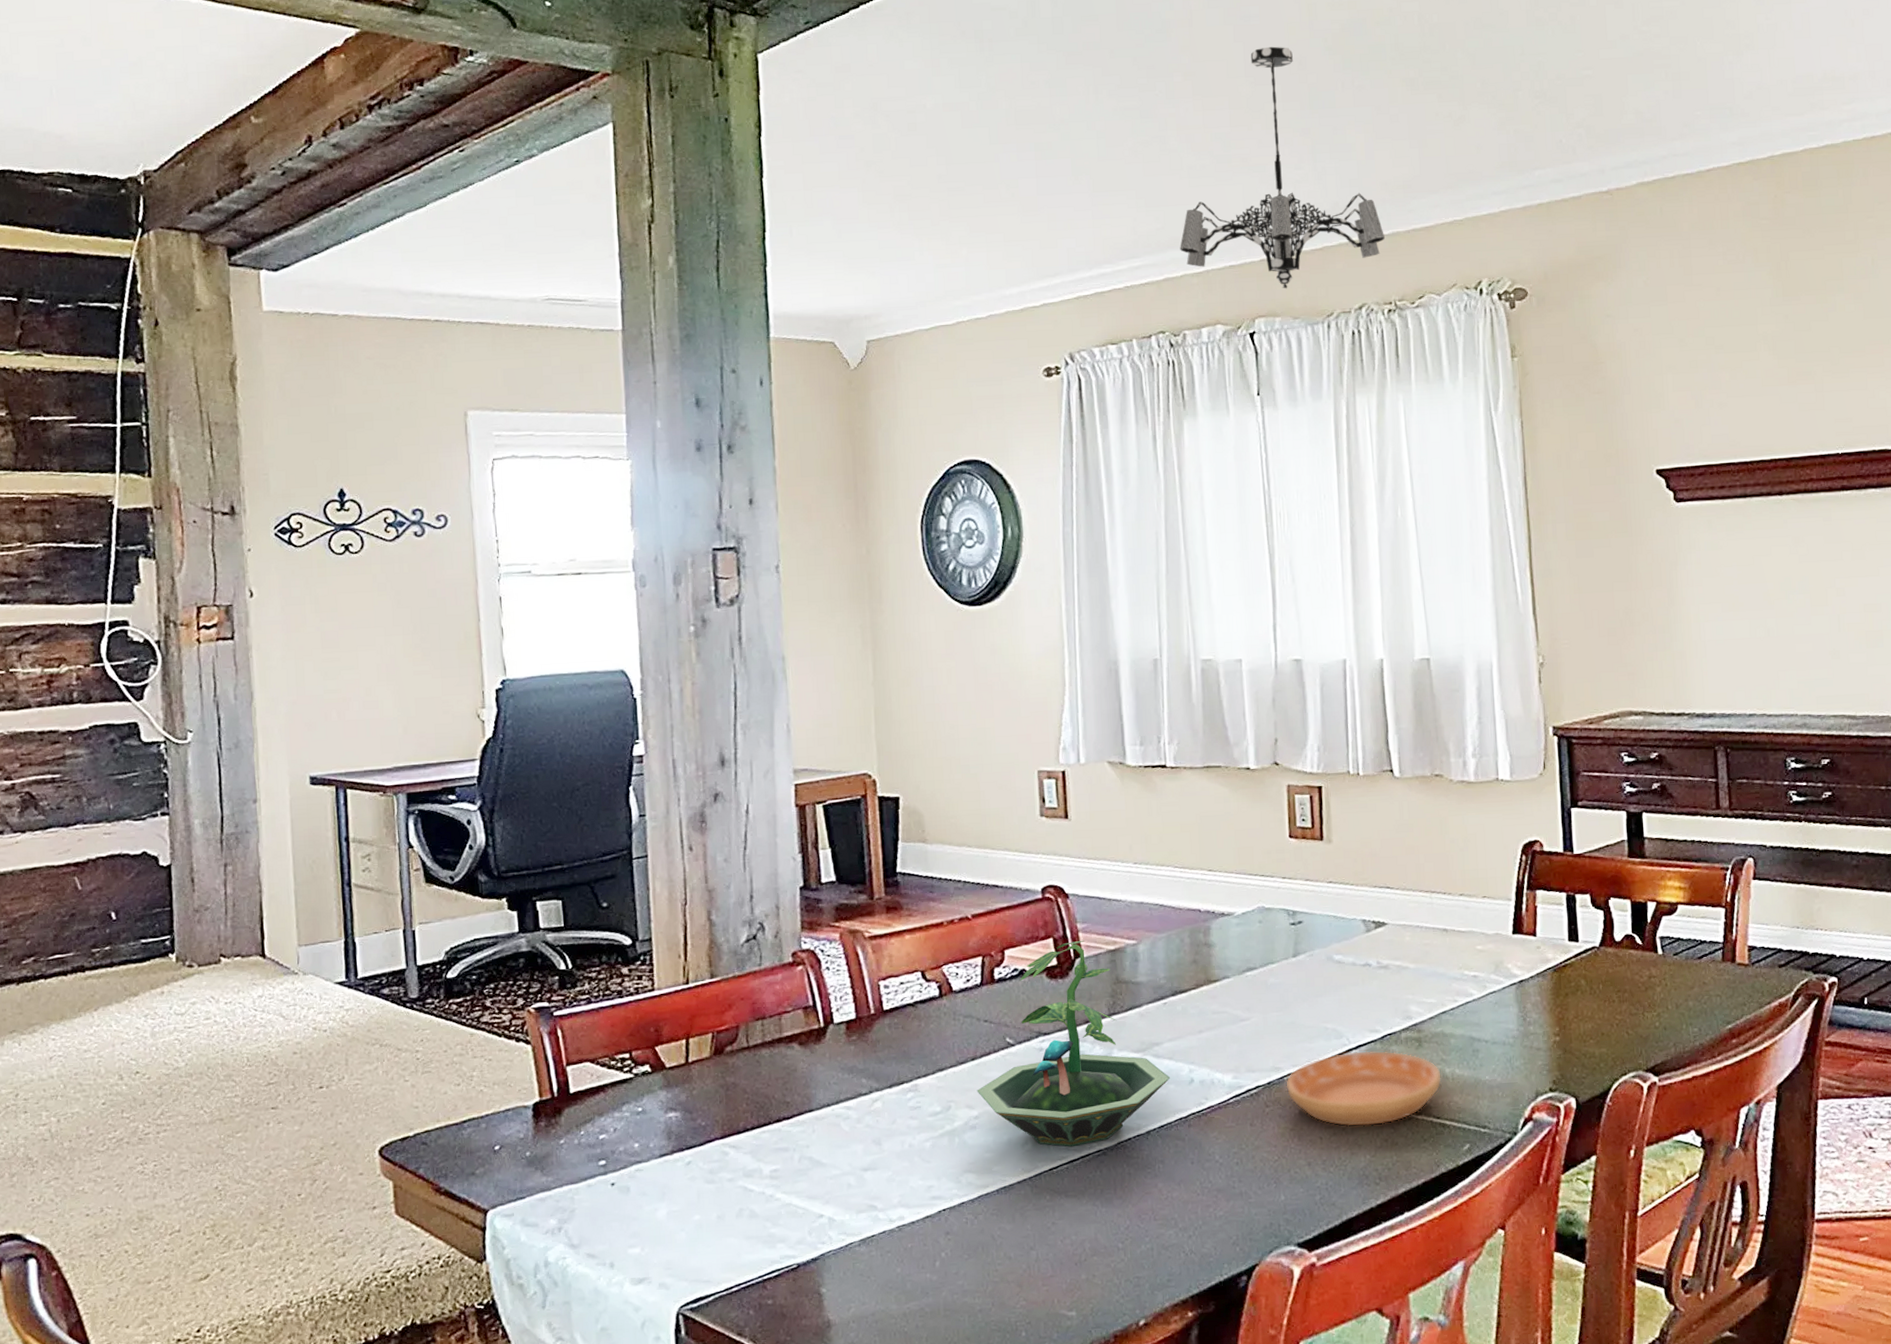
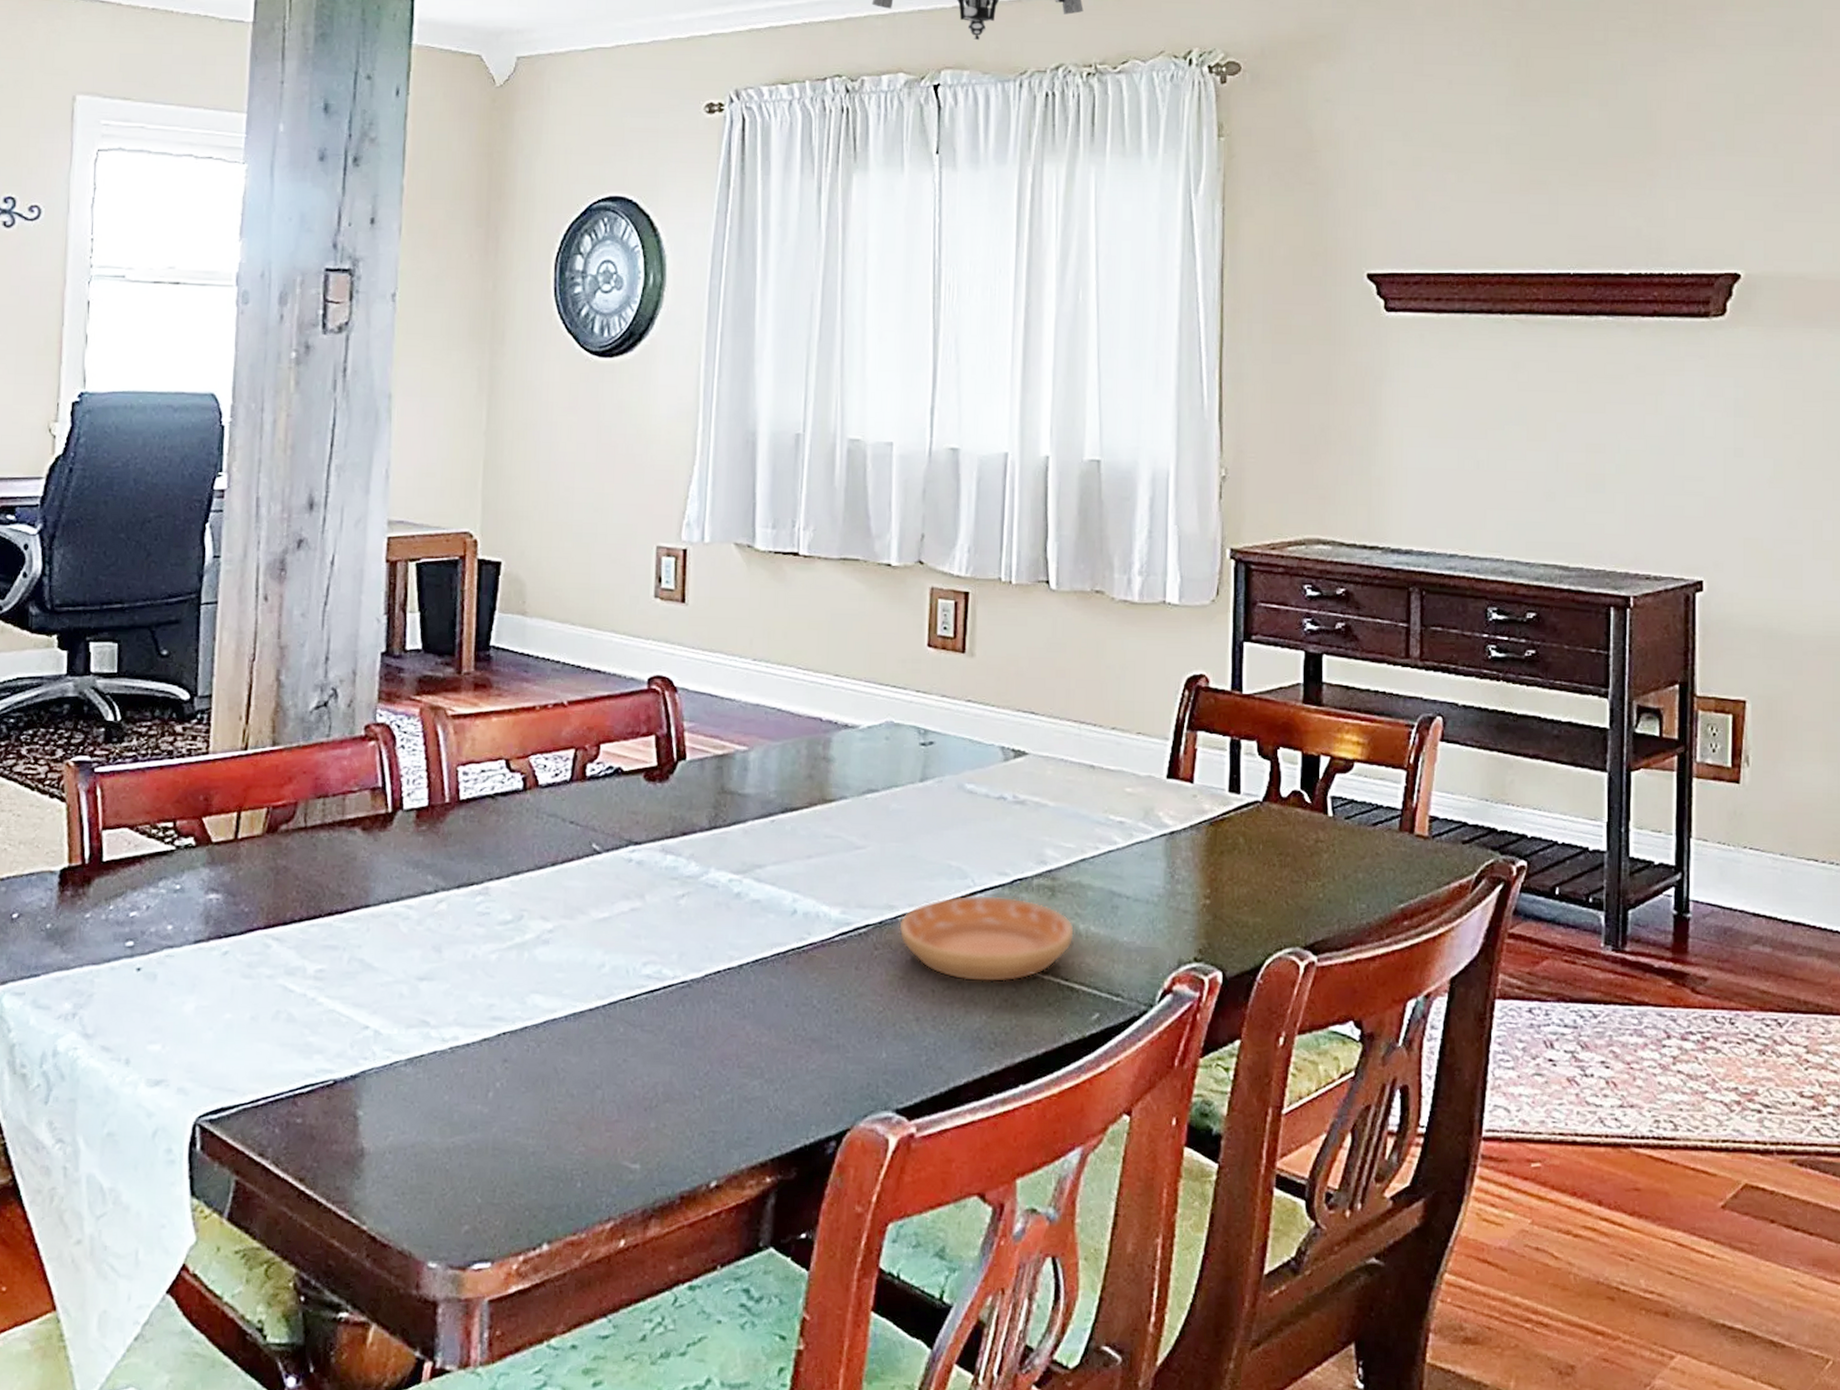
terrarium: present [976,940,1171,1147] -> none [554,741,771,975]

